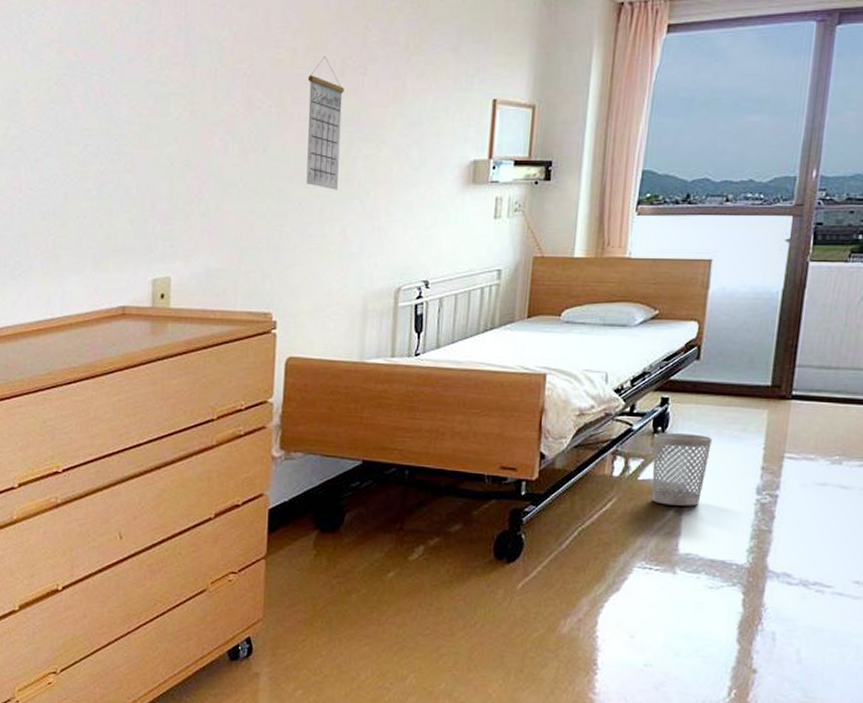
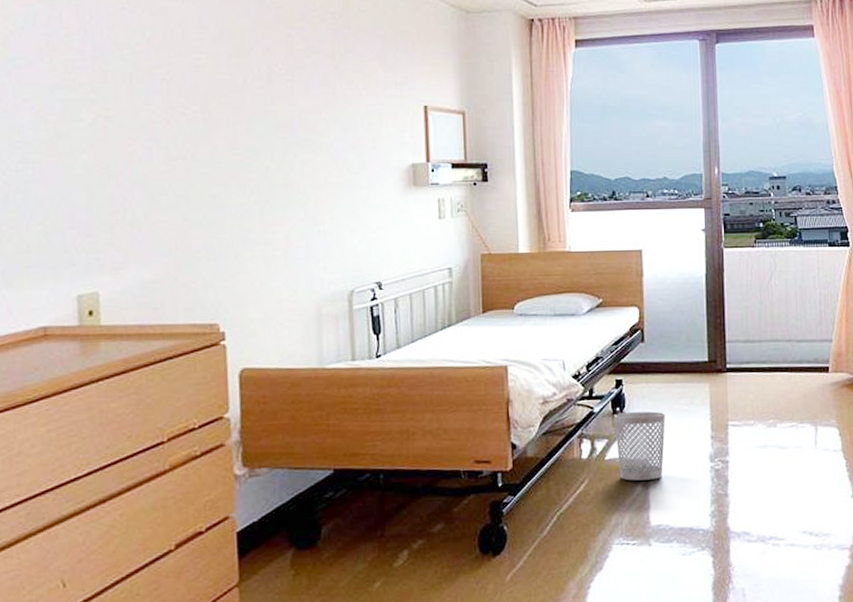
calendar: present [306,56,344,190] -> none [232,63,277,195]

